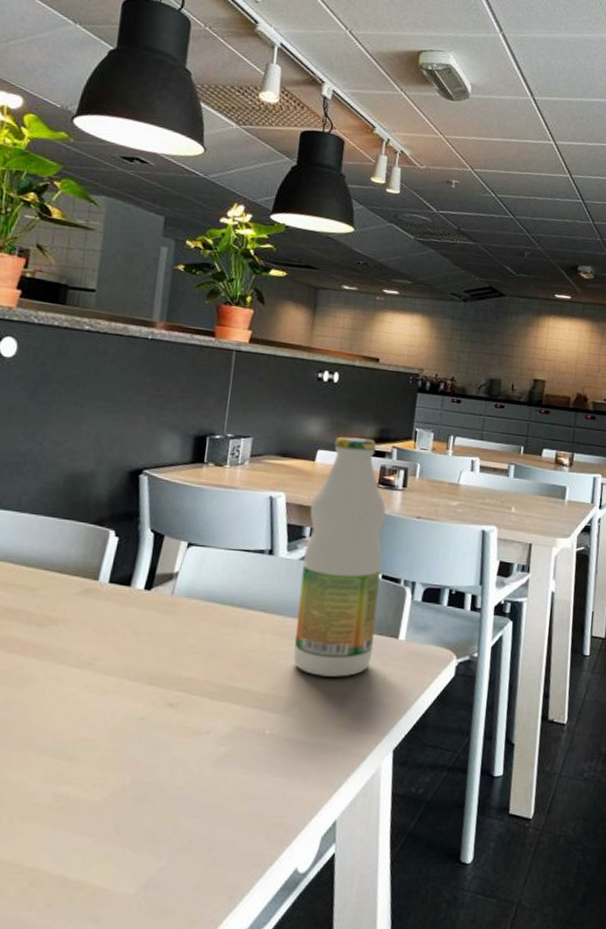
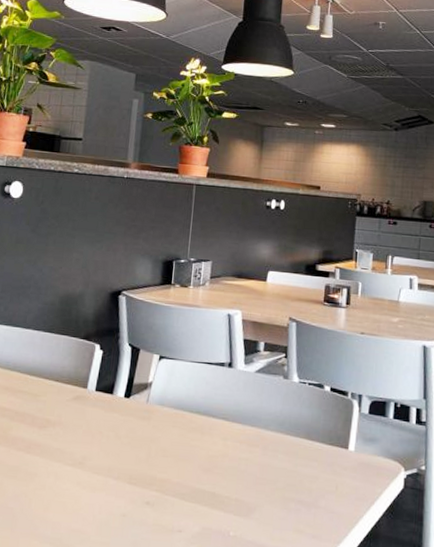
bottle: present [293,436,386,677] -> none [253,258,332,485]

